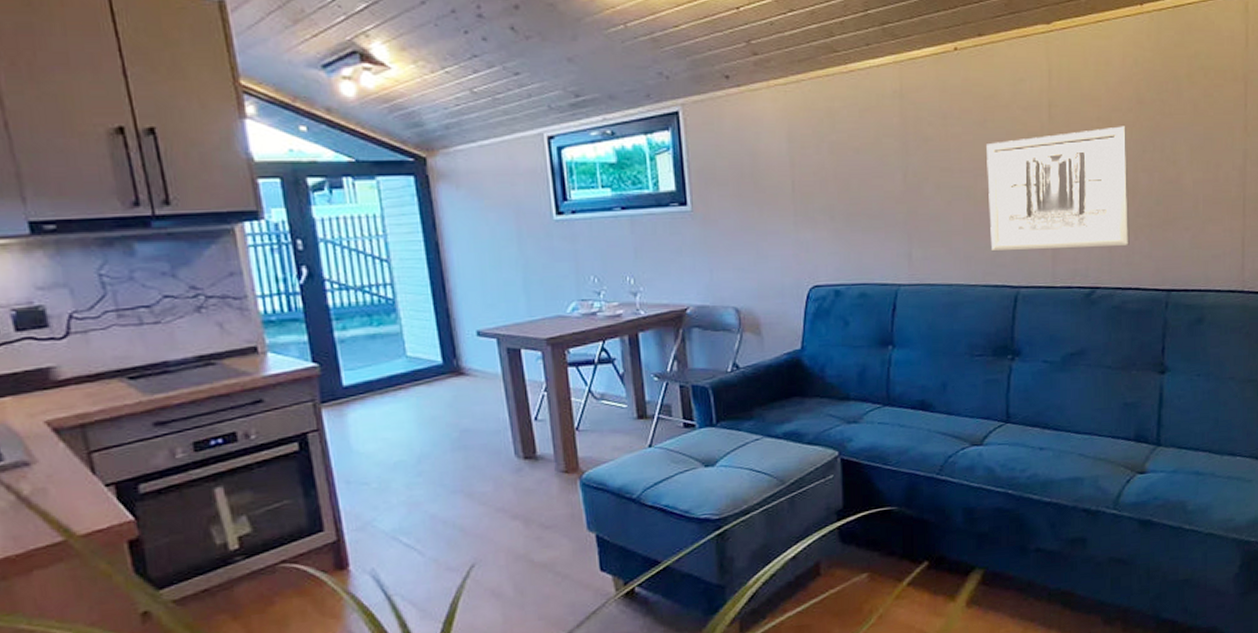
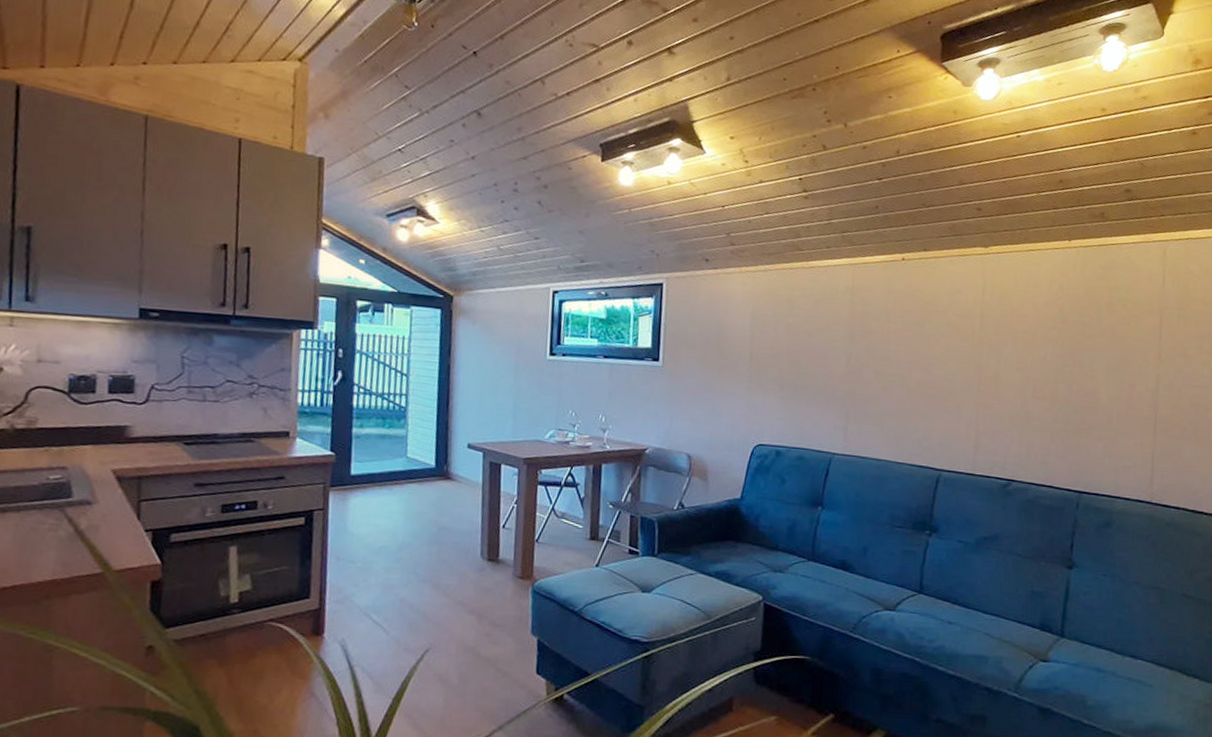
wall art: present [987,126,1130,252] -> none [919,340,1050,447]

